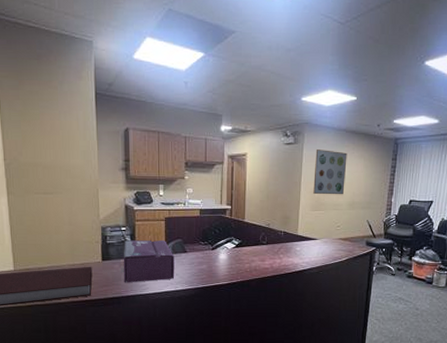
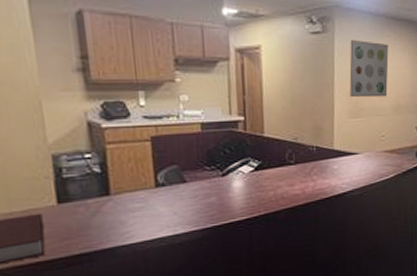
tissue box: present [123,239,175,283] -> none [90,167,172,232]

